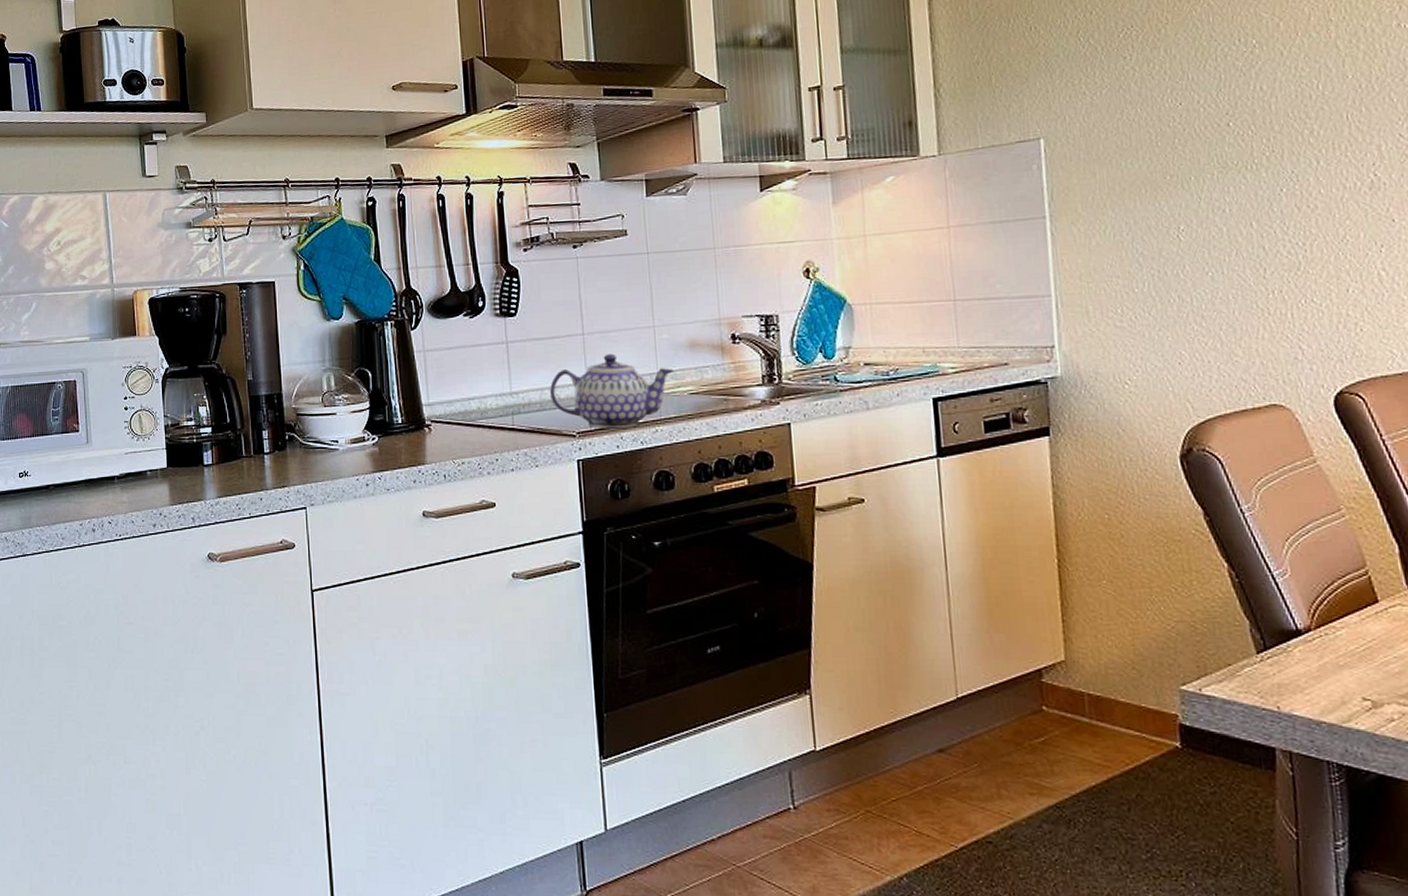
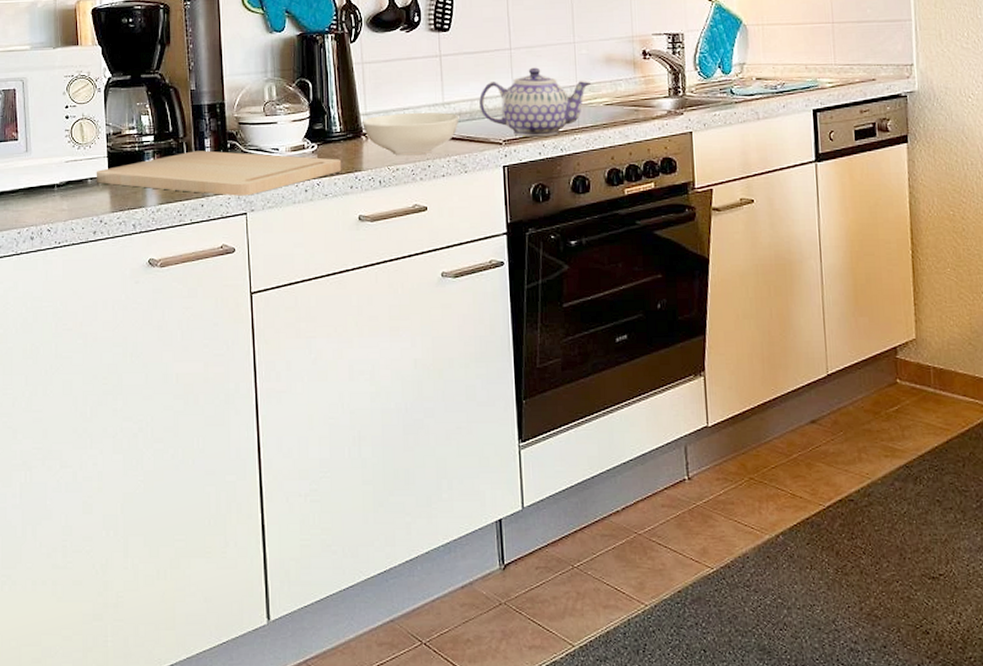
cutting board: none [155,442,403,490] -> present [96,150,341,196]
bowl: none [424,402,530,449] -> present [361,112,461,156]

